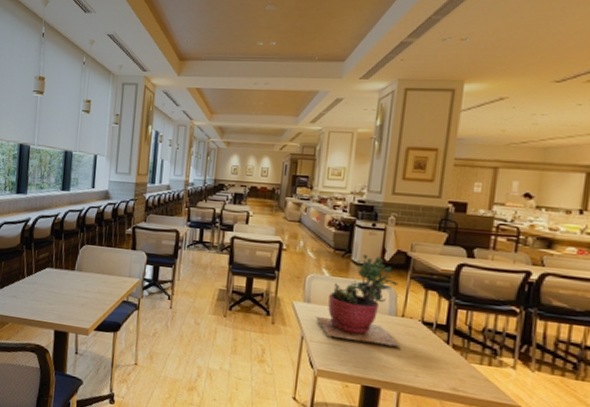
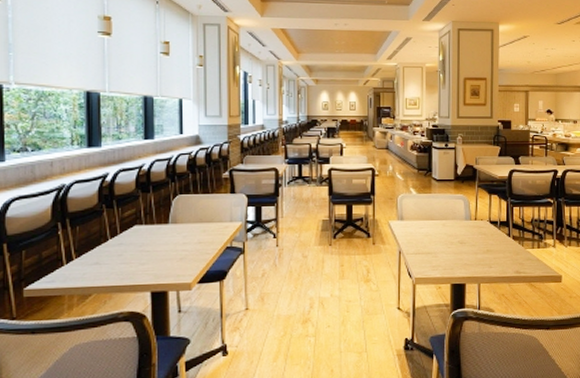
succulent plant: present [315,254,401,348] -> none [408,171,477,247]

